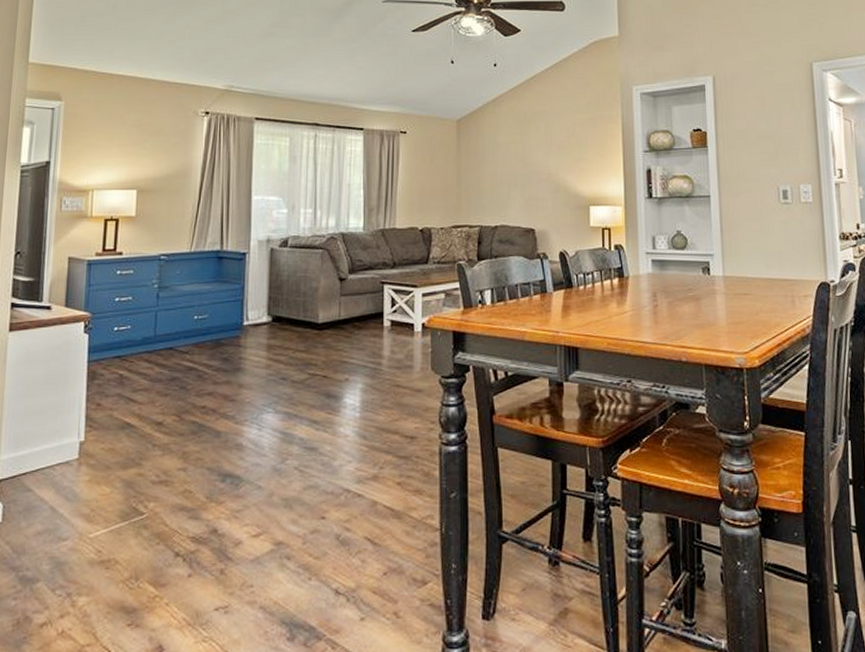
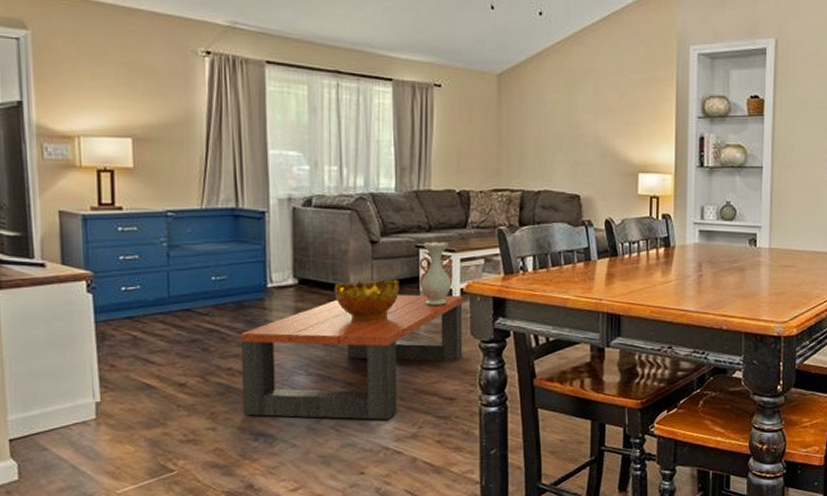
coffee table: none [214,330,424,460] -> present [241,294,463,420]
decorative bowl: none [304,314,365,358] -> present [334,278,400,322]
vase: none [383,277,415,342] -> present [419,241,453,306]

